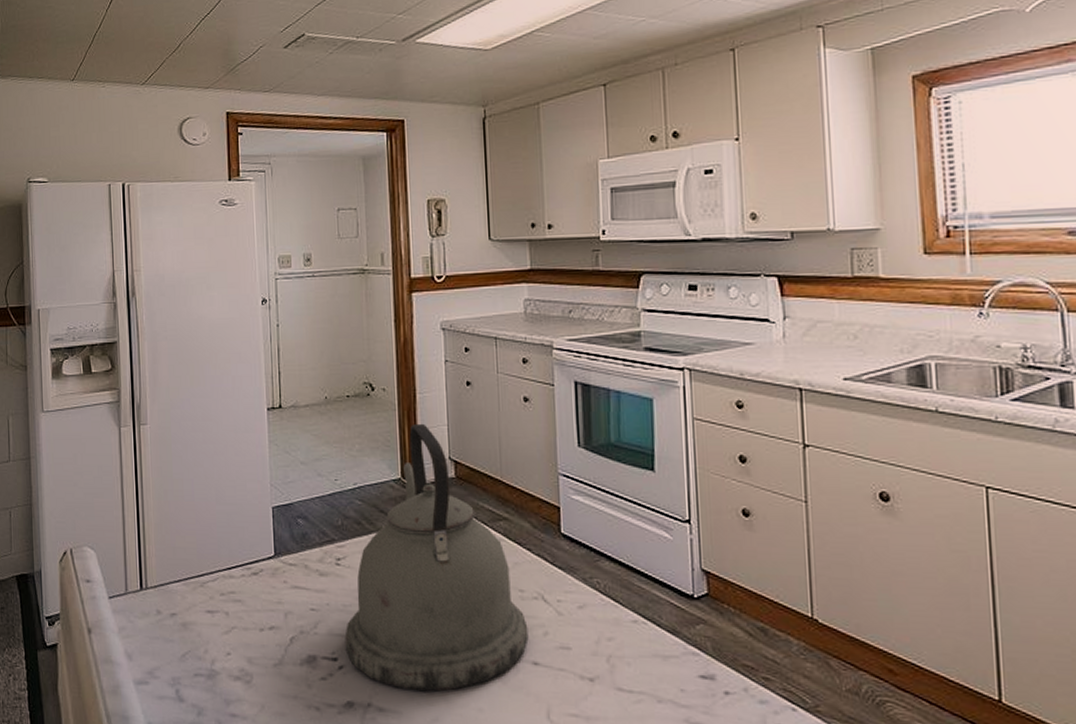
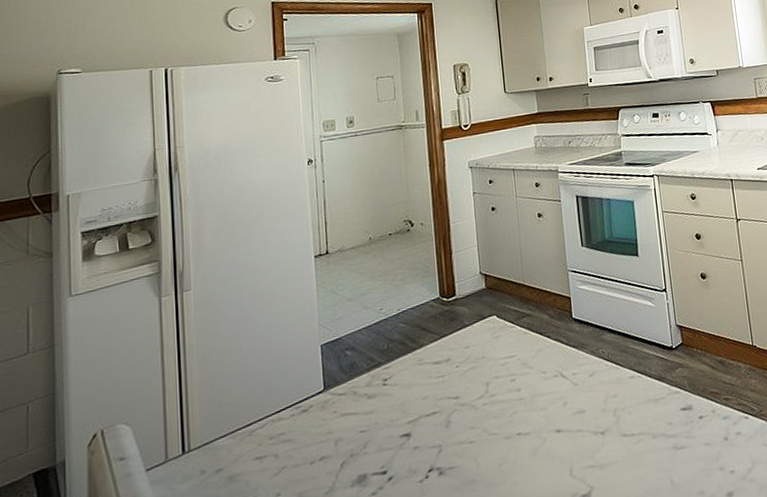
kettle: present [344,423,529,692] -> none [393,247,552,485]

